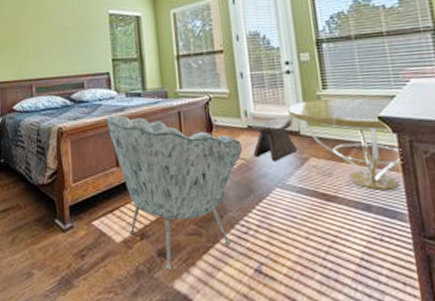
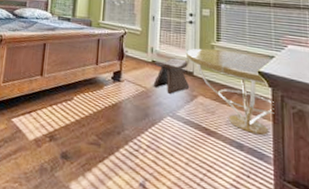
armchair: present [106,115,242,270] -> none [38,32,145,172]

